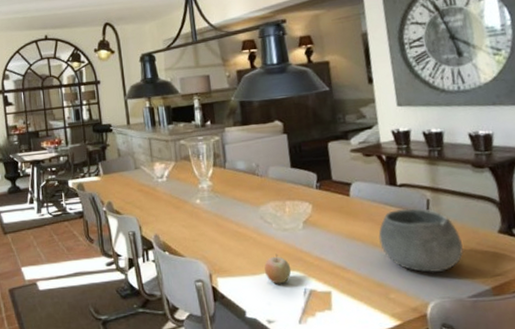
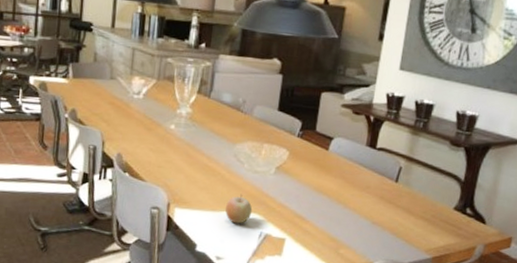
bowl: present [378,208,464,273] -> none [344,171,420,237]

